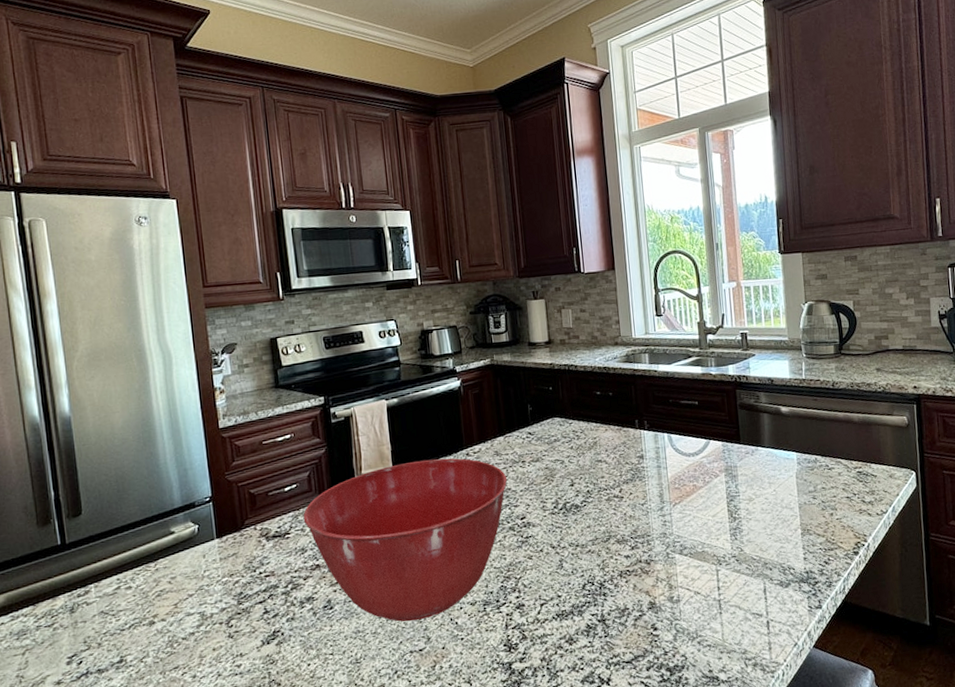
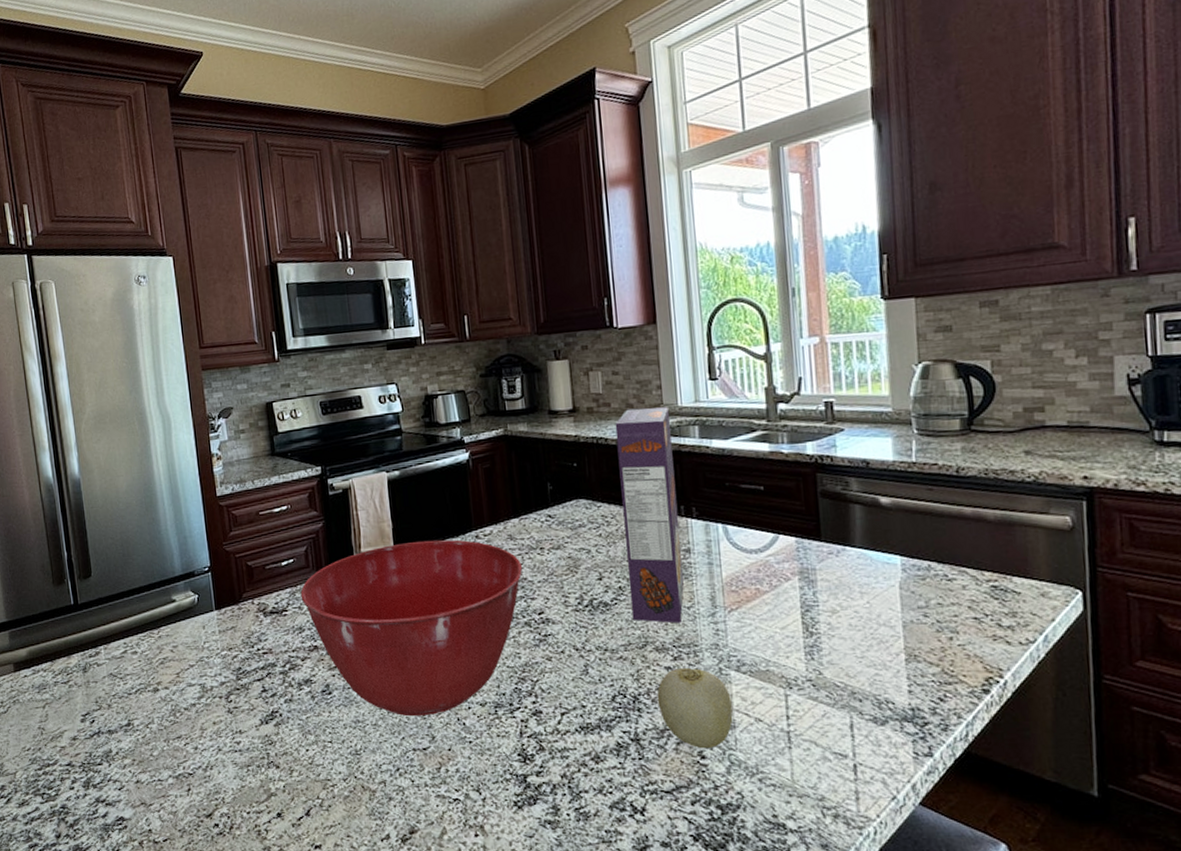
cereal box: none [583,338,639,519] -> present [615,407,684,624]
fruit: none [618,554,678,622] -> present [657,667,733,749]

